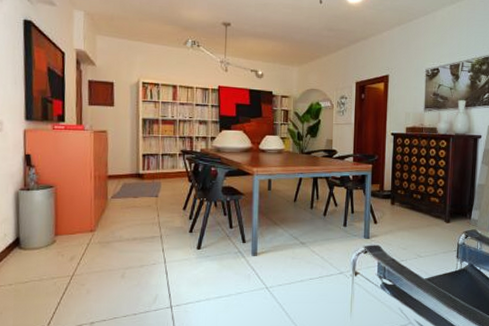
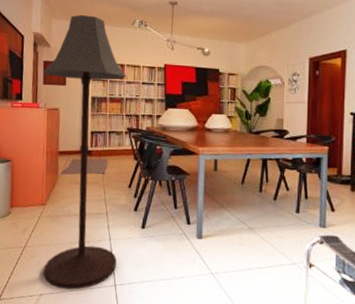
floor lamp: none [89,32,180,315] -> present [43,15,127,290]

